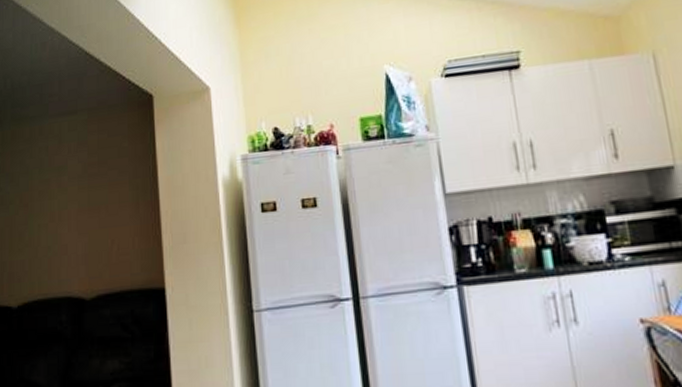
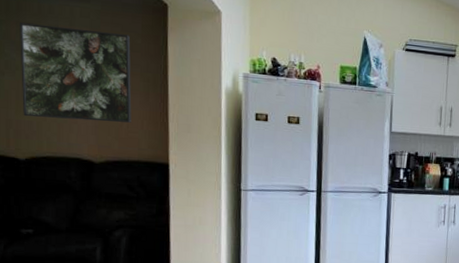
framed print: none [13,139,122,256] -> present [20,22,132,123]

